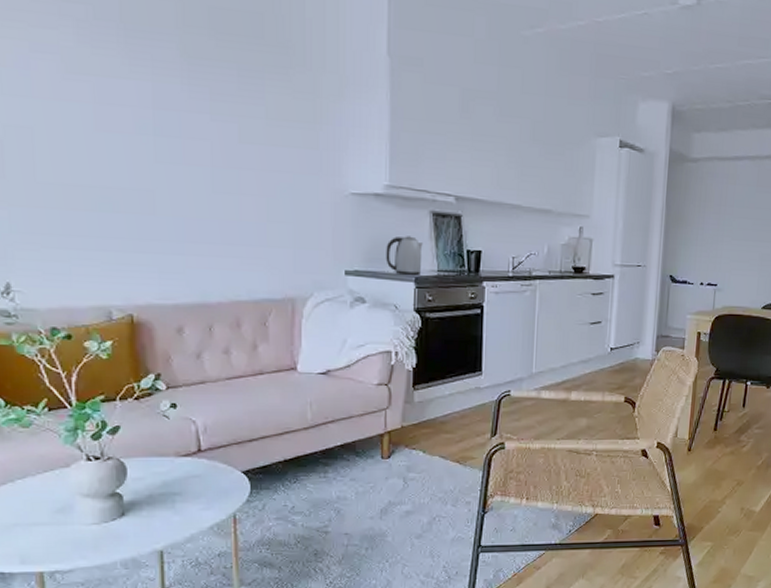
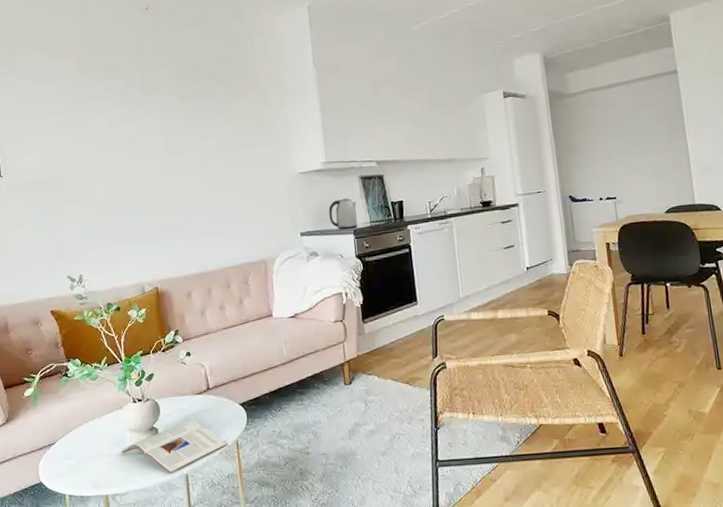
magazine: none [65,487,222,549] -> present [121,420,228,474]

